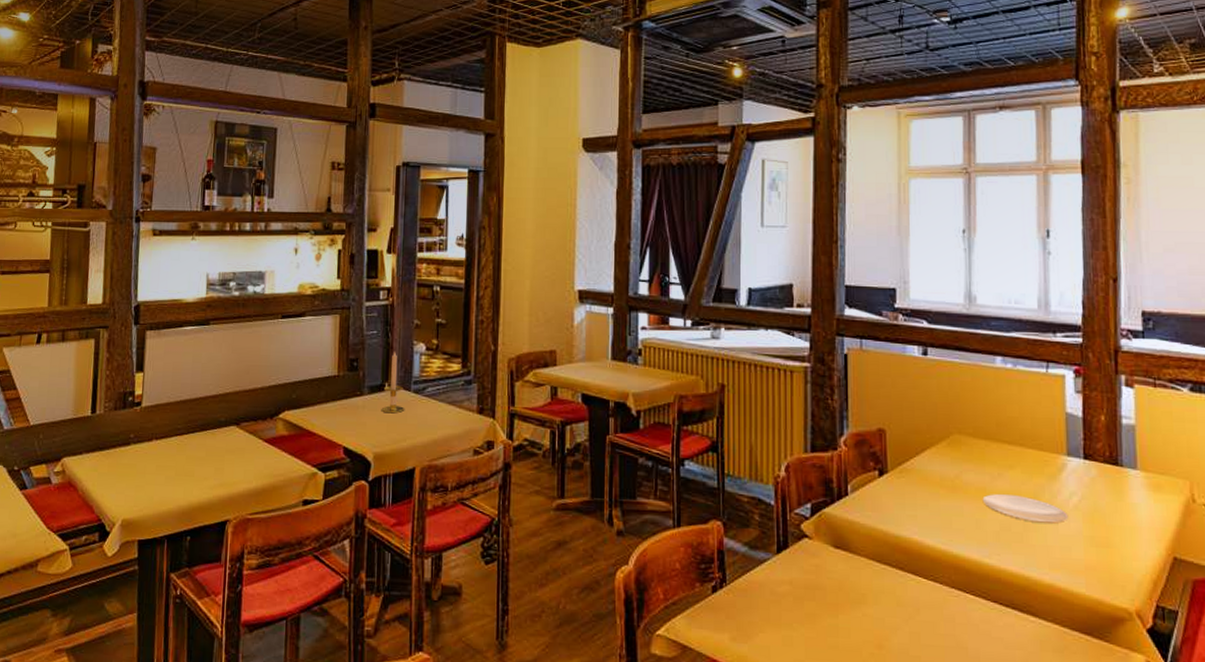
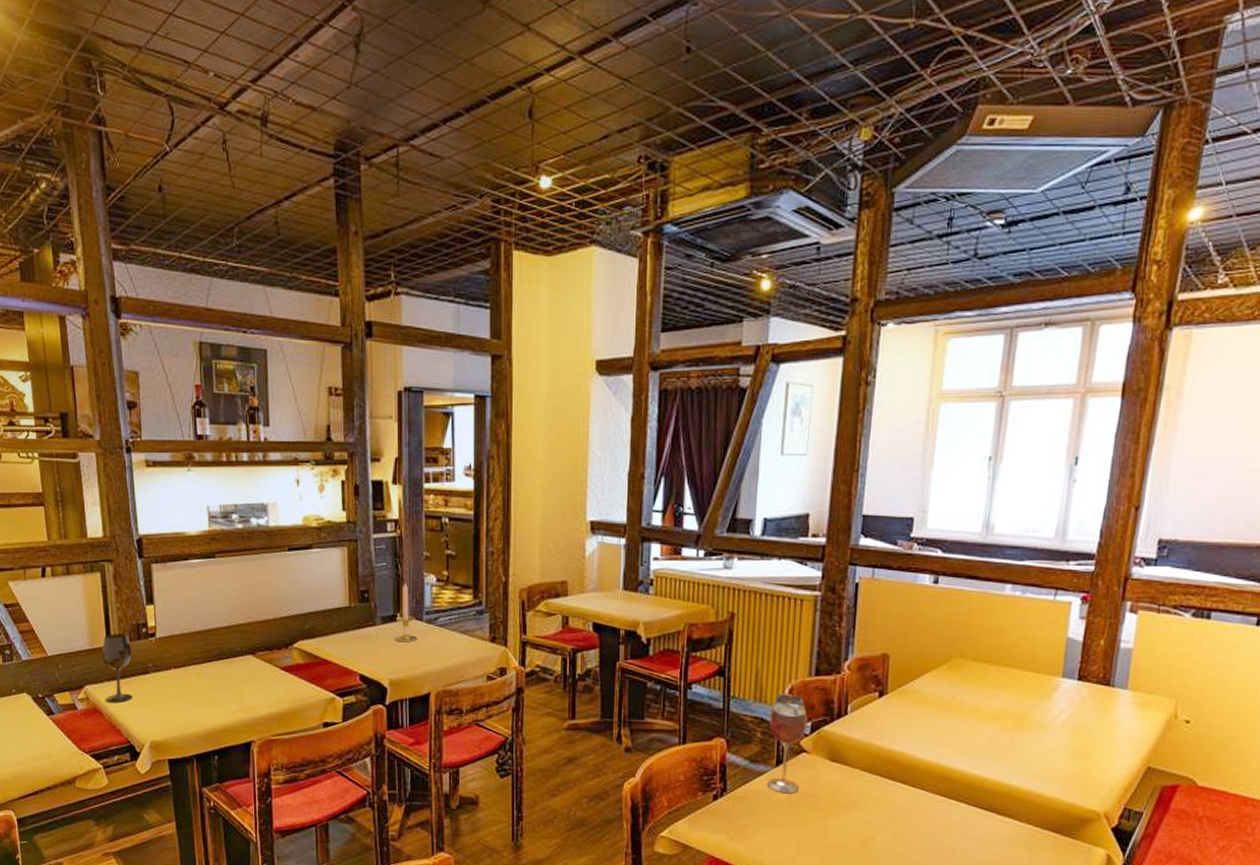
wine glass: none [82,401,115,477] -> present [101,633,133,703]
wineglass: none [766,471,807,585] -> present [768,693,808,793]
plate: present [982,493,1069,525] -> none [975,712,1055,739]

